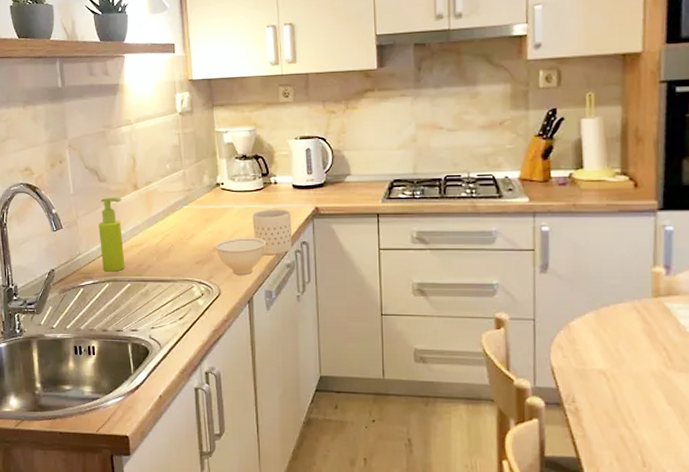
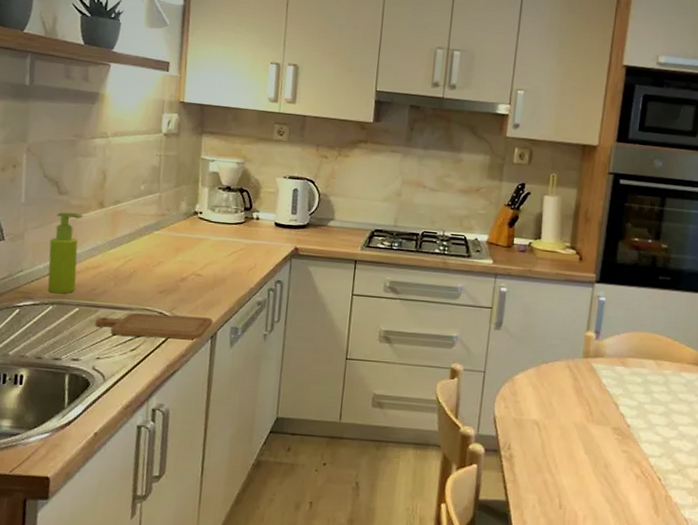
chopping board: none [145,283,248,306] -> present [95,312,213,340]
bowl: present [215,237,267,275] -> none [183,269,240,309]
mug: present [252,209,293,254] -> none [227,244,269,291]

